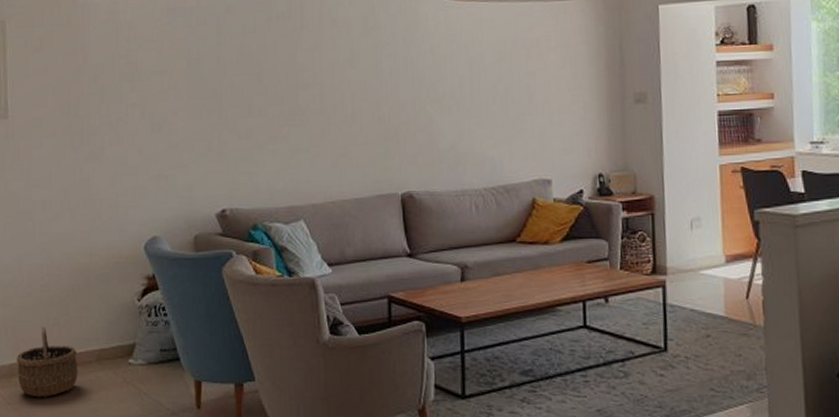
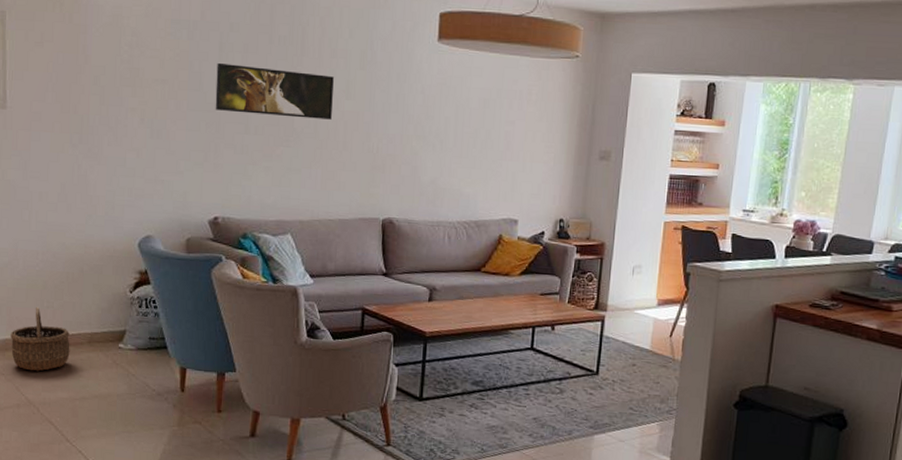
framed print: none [215,46,338,96] -> present [215,62,334,120]

